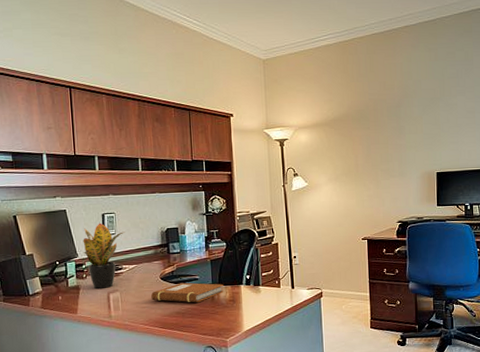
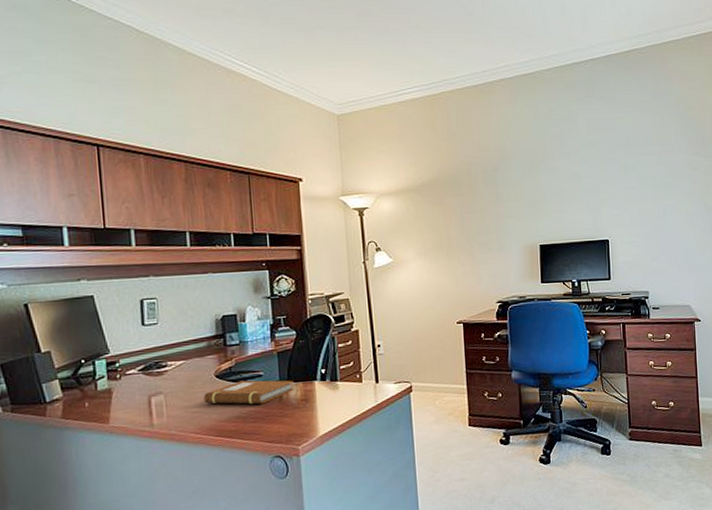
potted plant: present [83,223,125,289] -> none [116,310,170,392]

